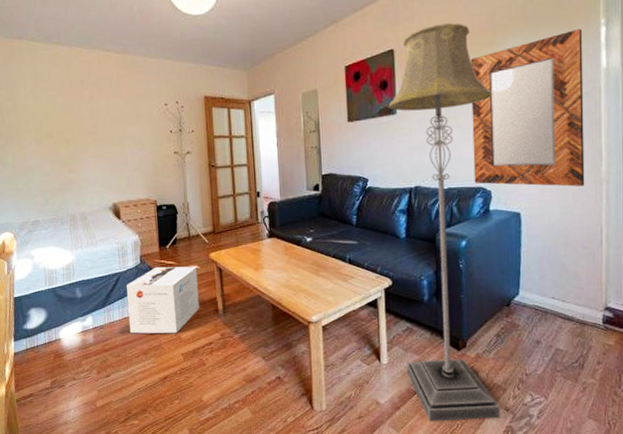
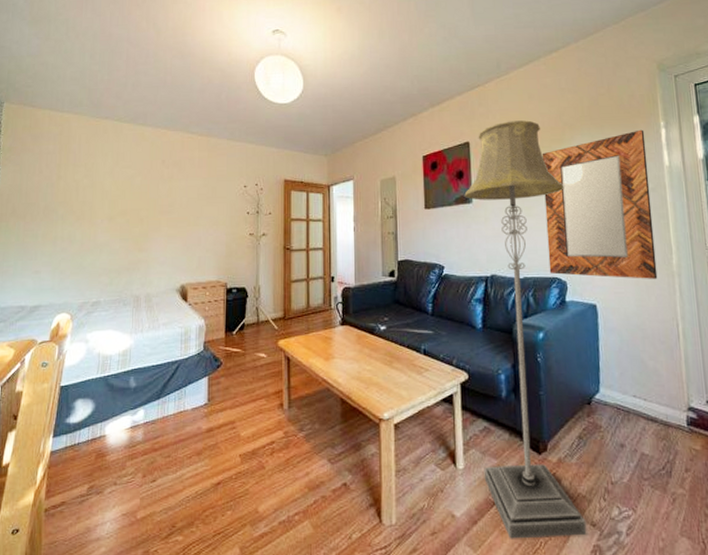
cardboard box: present [127,266,200,334] -> none [184,354,263,431]

